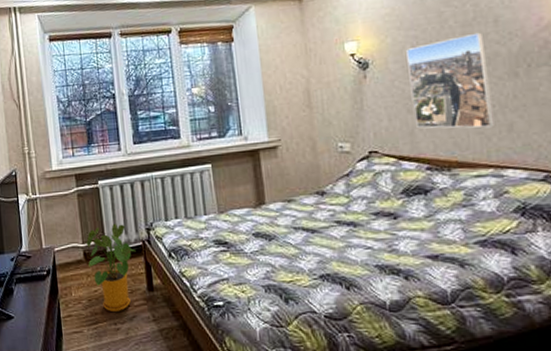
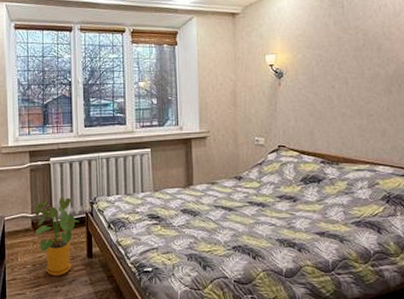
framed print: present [406,32,496,129] -> none [312,56,374,132]

